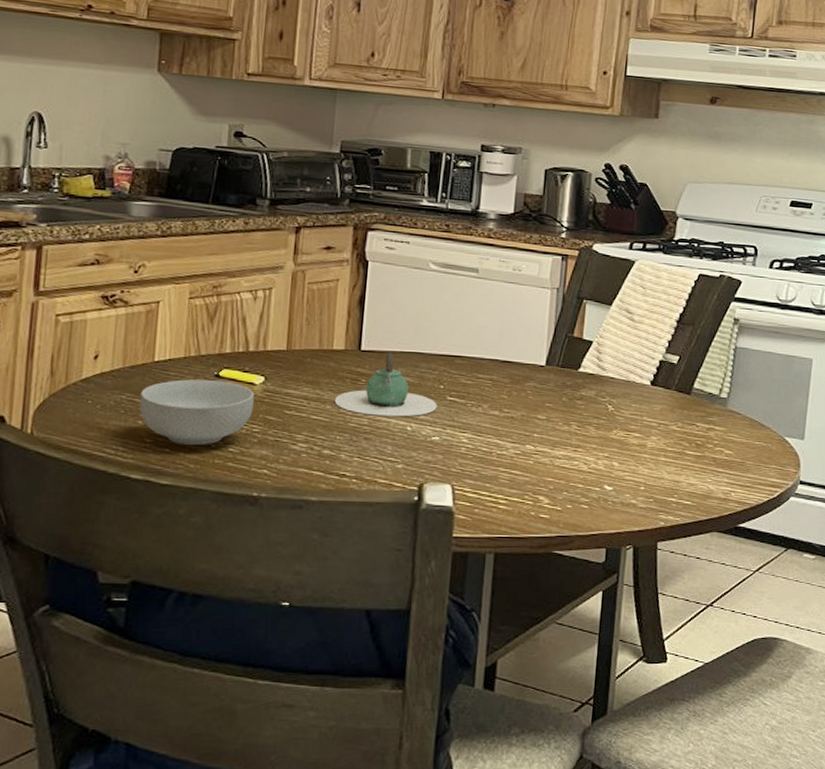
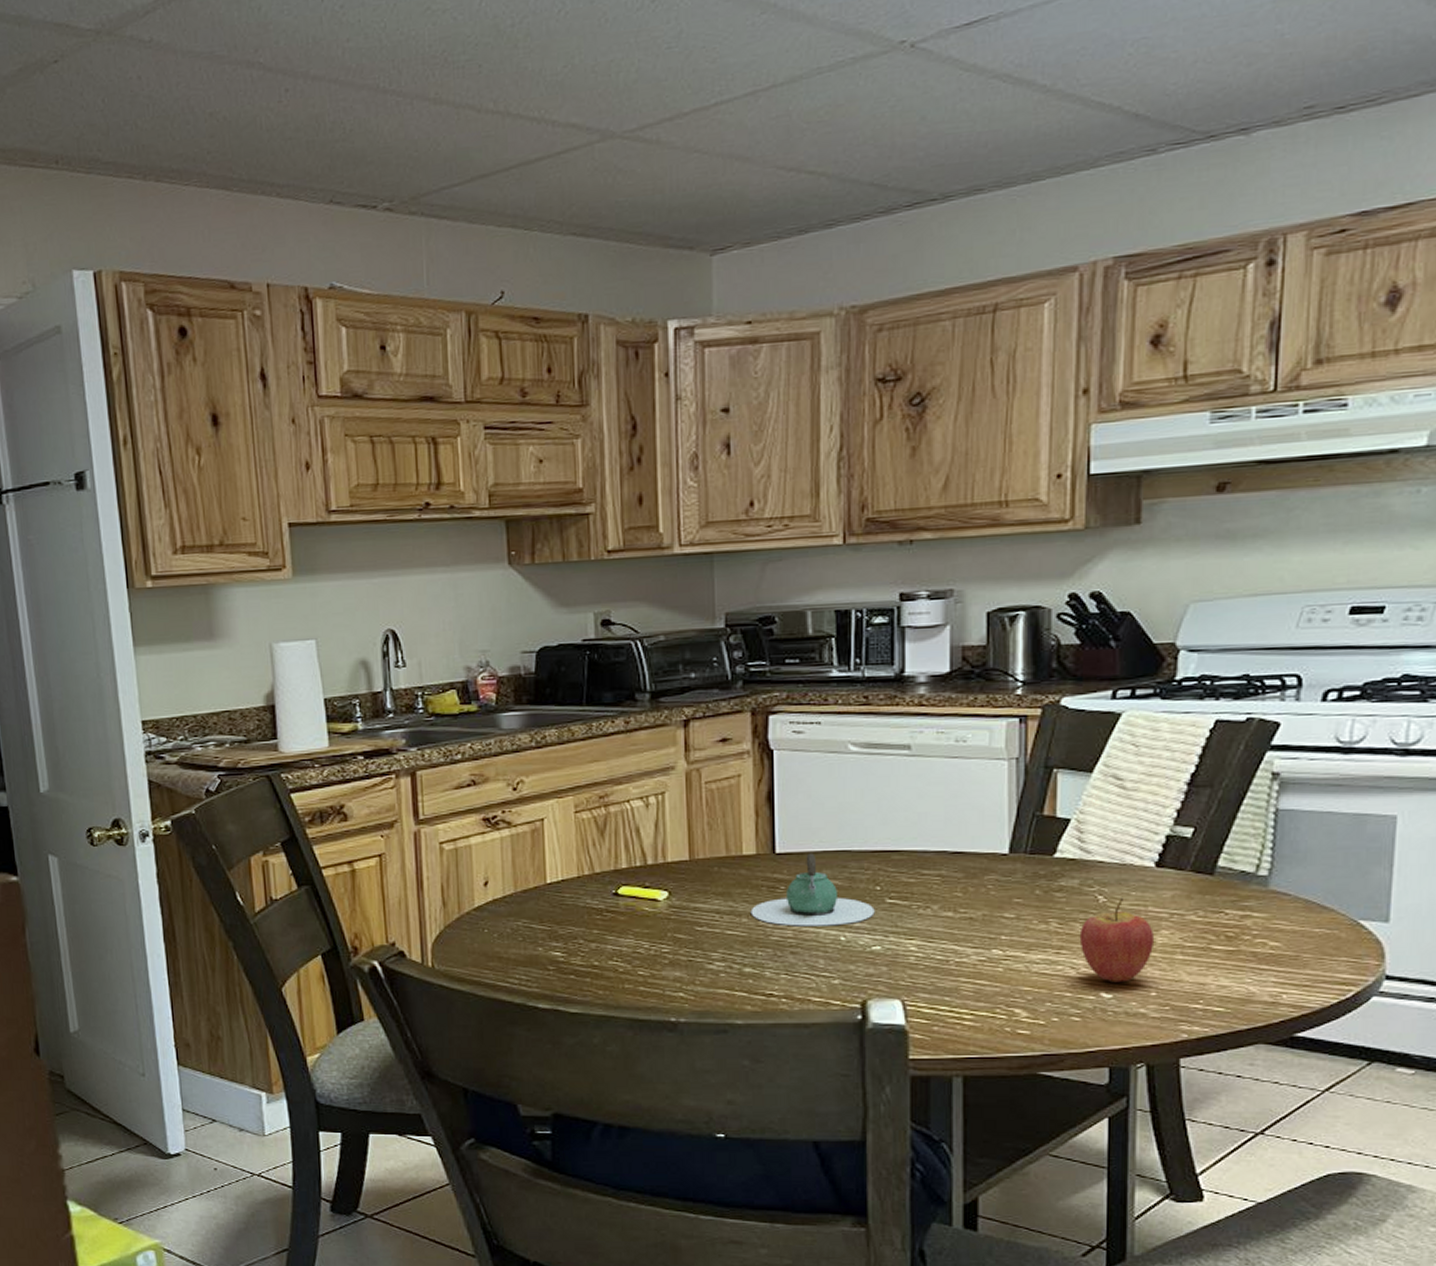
cereal bowl: present [139,379,254,445] -> none [537,899,660,970]
fruit: none [592,408,647,478] -> present [1079,897,1155,983]

